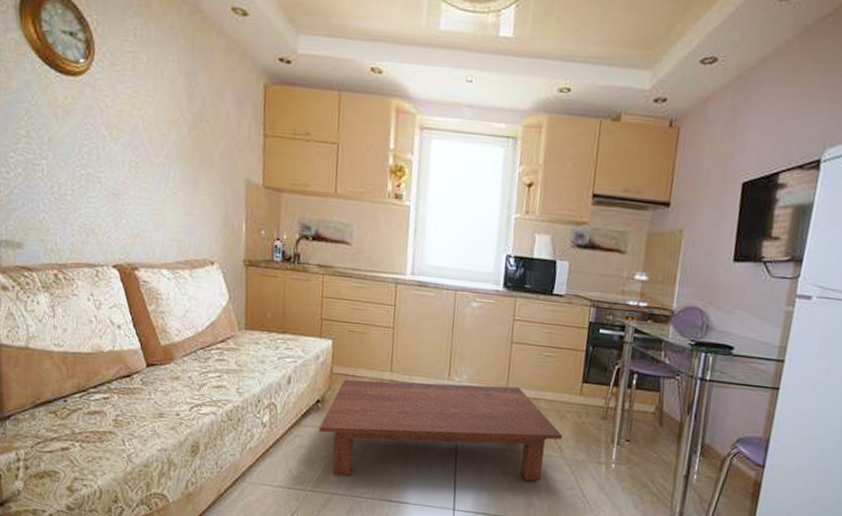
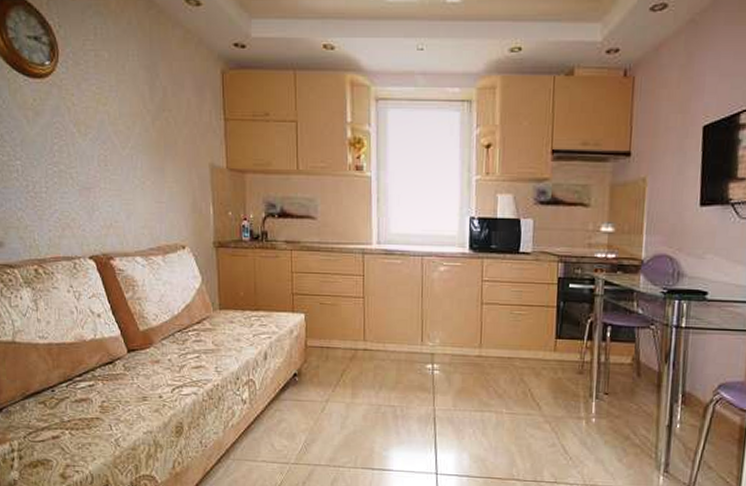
coffee table: present [319,379,563,481] -> none [298,347,540,448]

